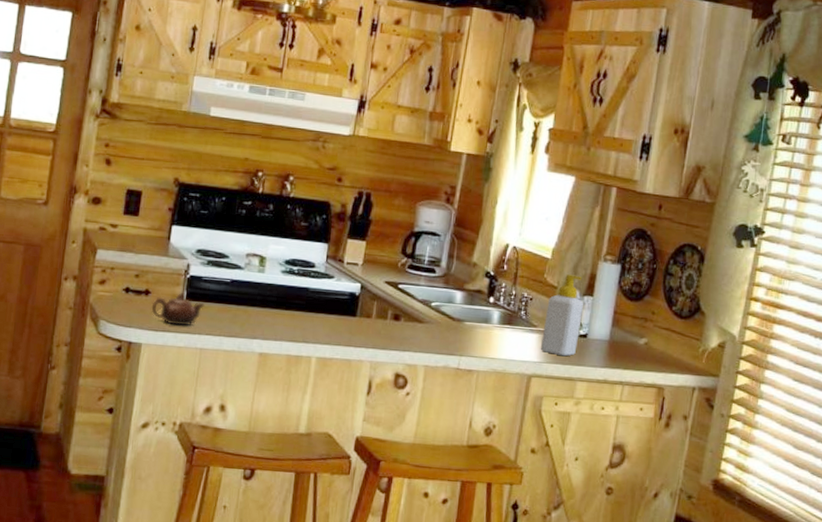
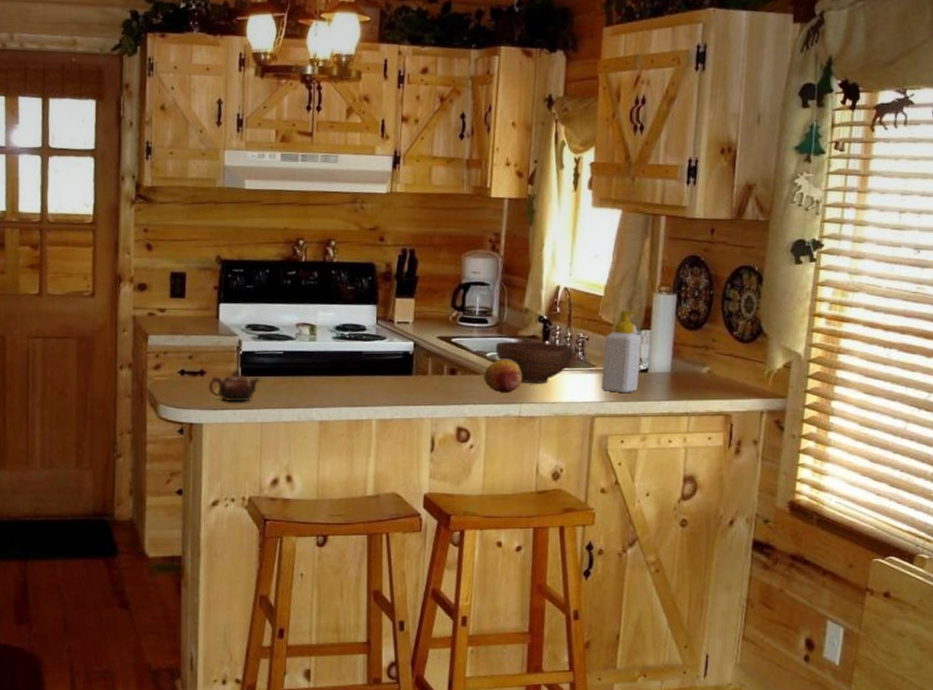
fruit: none [426,310,464,344] -> present [483,358,522,393]
bowl: none [440,292,517,339] -> present [495,341,574,384]

